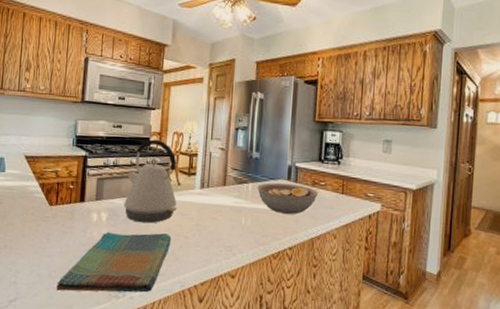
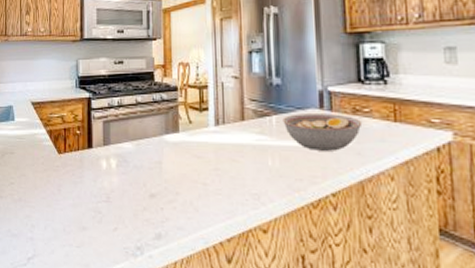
dish towel: present [56,232,172,293] -> none [72,180,188,251]
kettle: present [124,139,177,224] -> none [132,73,191,169]

